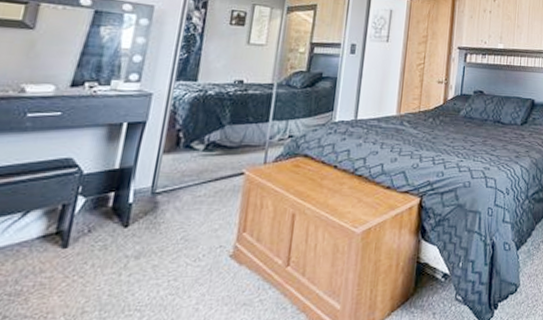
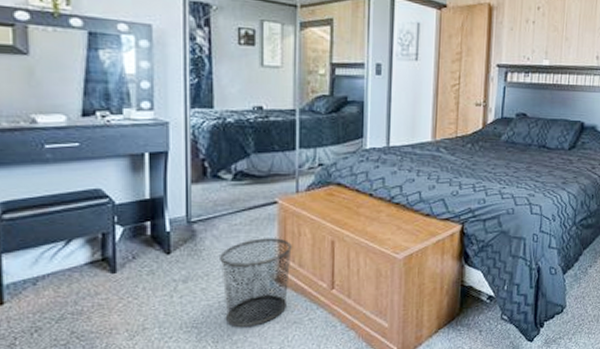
waste bin: none [171,211,253,310] -> present [220,238,292,327]

